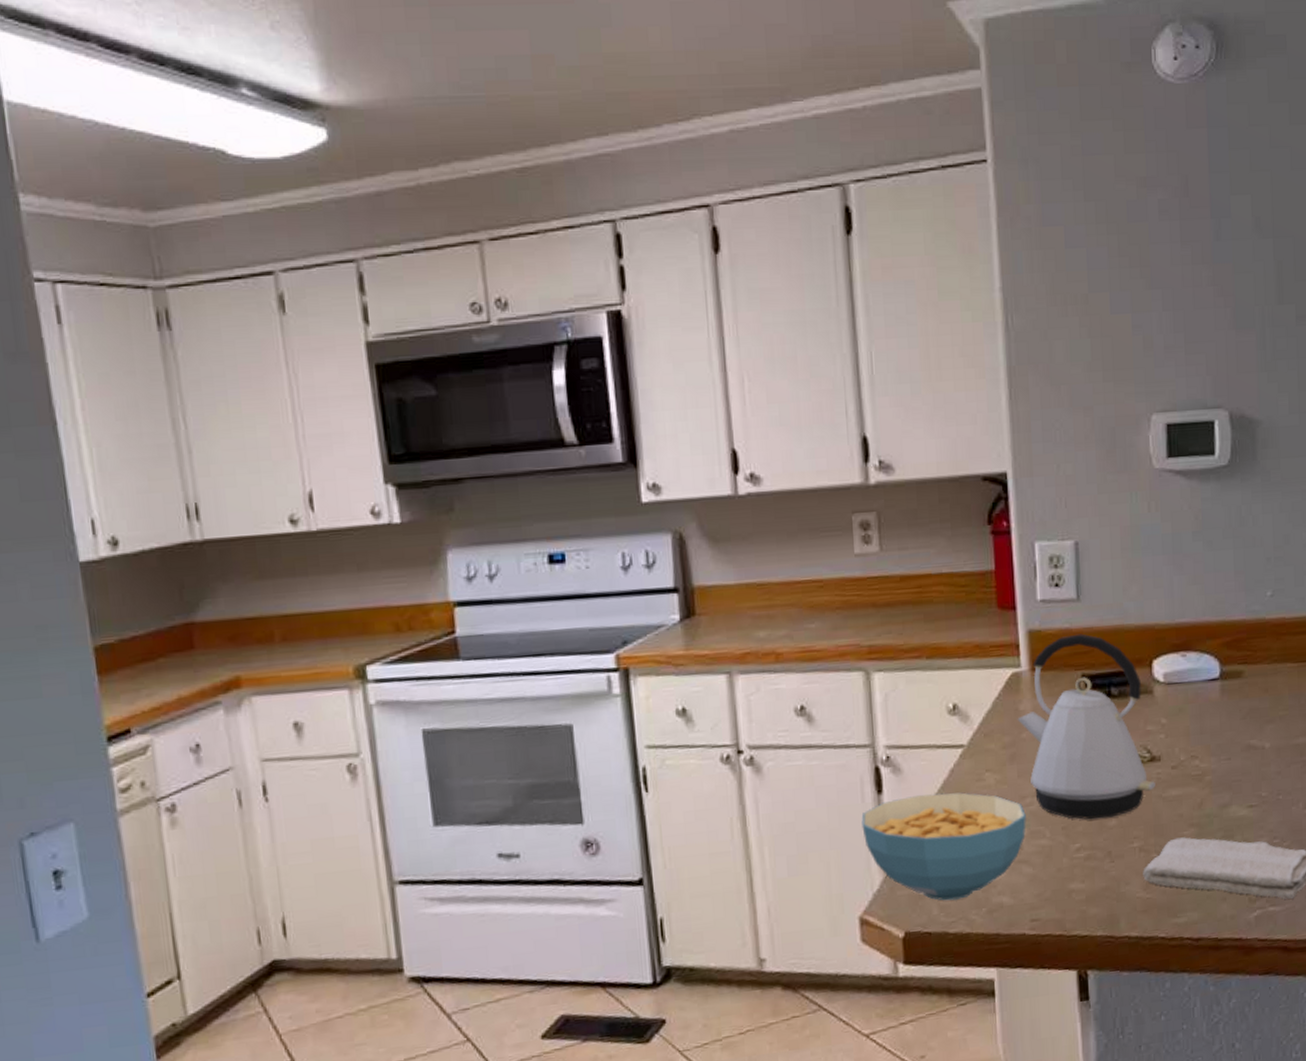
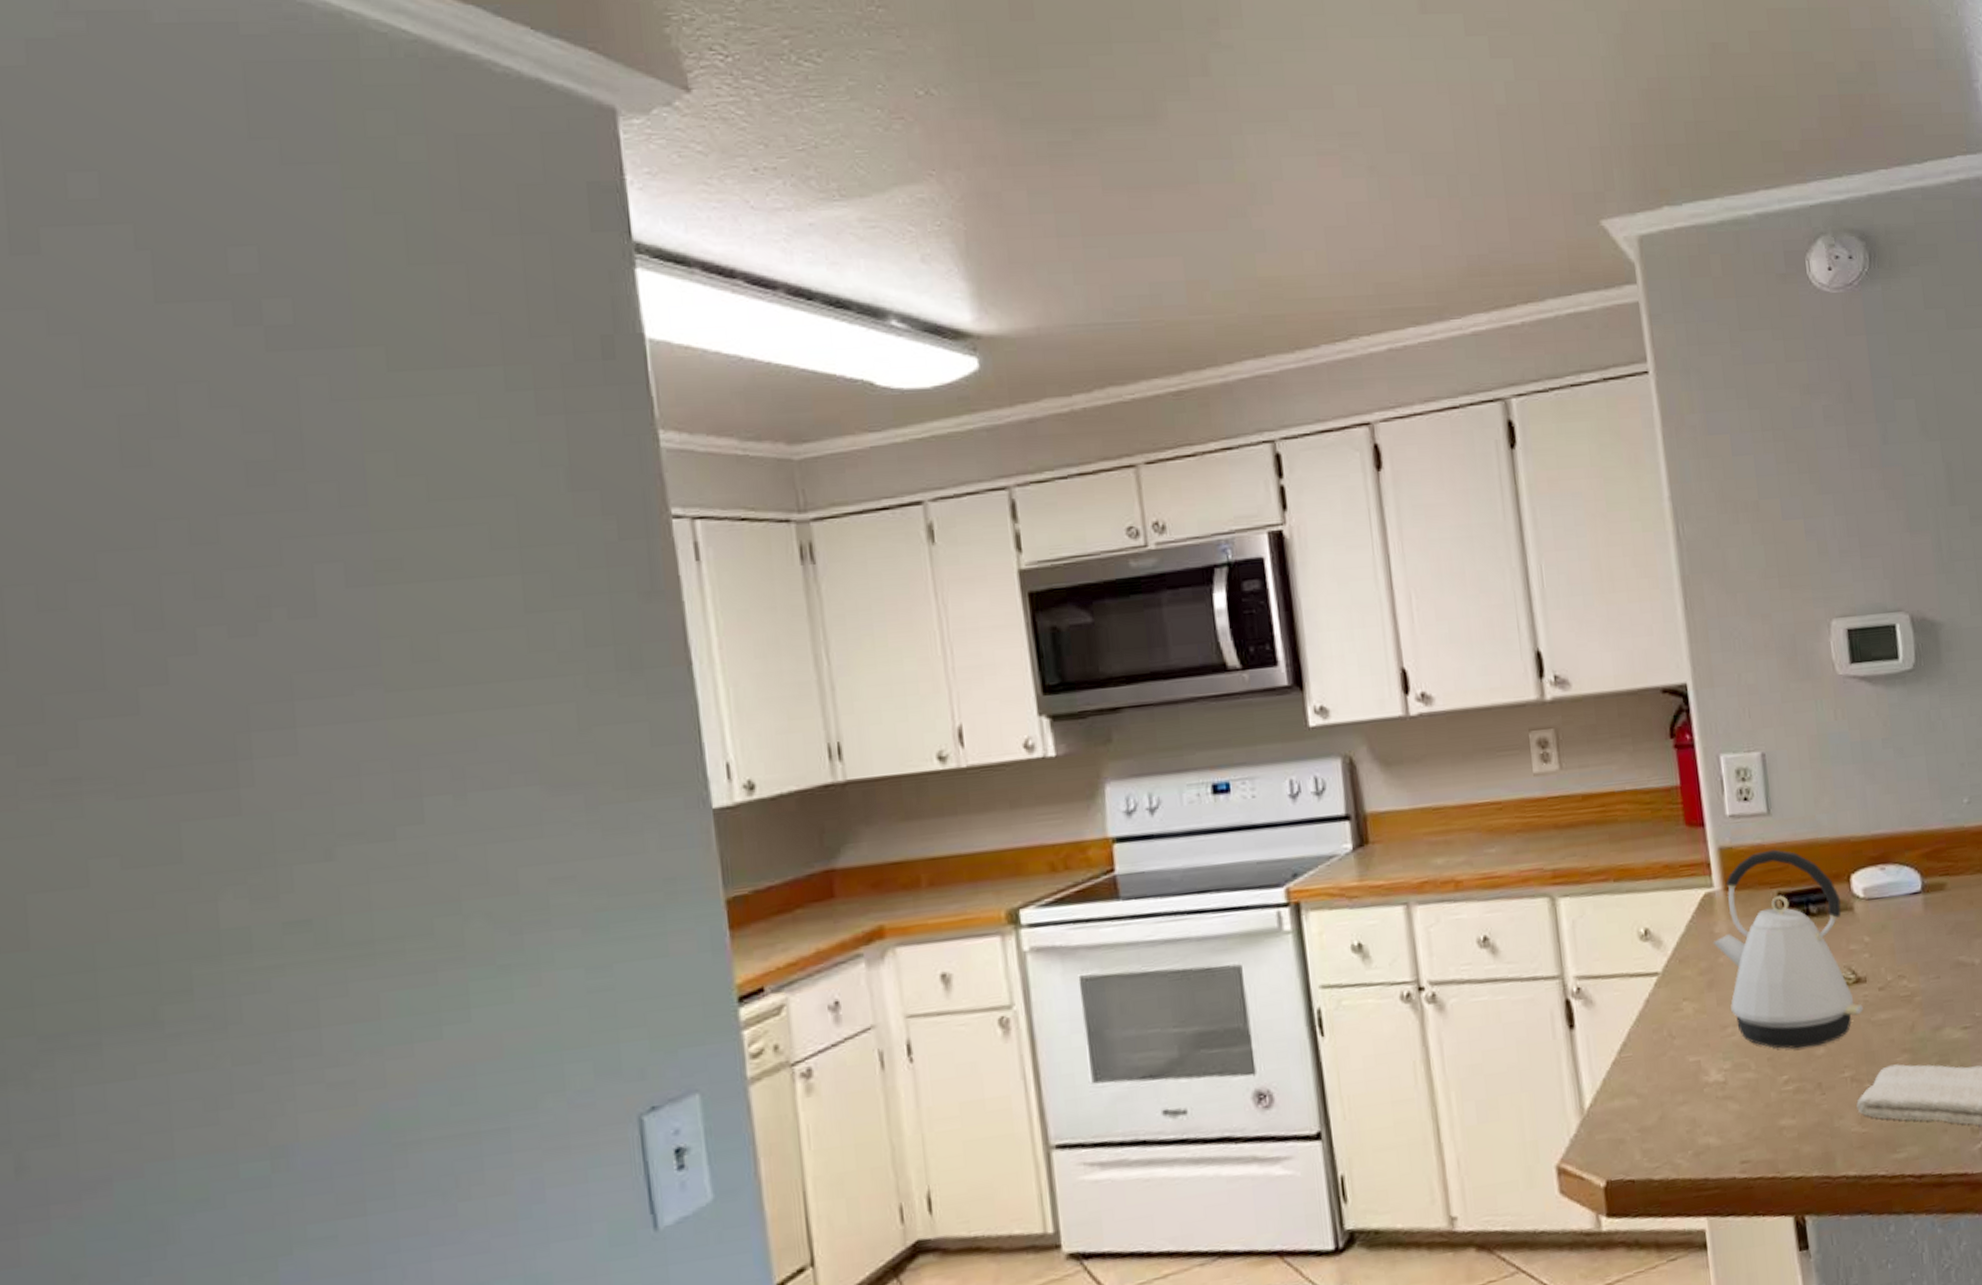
cereal bowl: present [861,792,1026,901] -> none [1553,1024,1730,1145]

